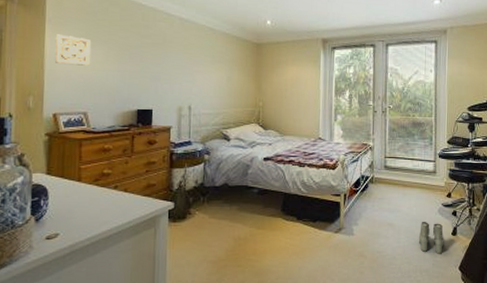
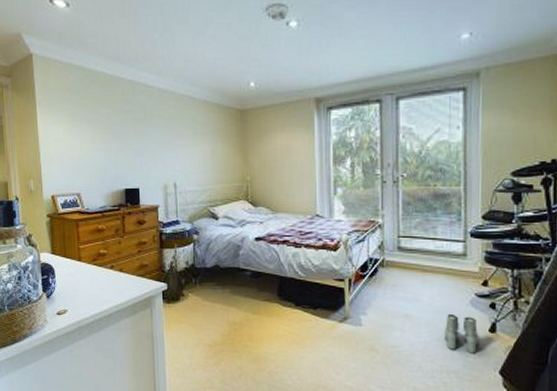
wall ornament: present [54,34,91,66] -> none [46,116,78,147]

